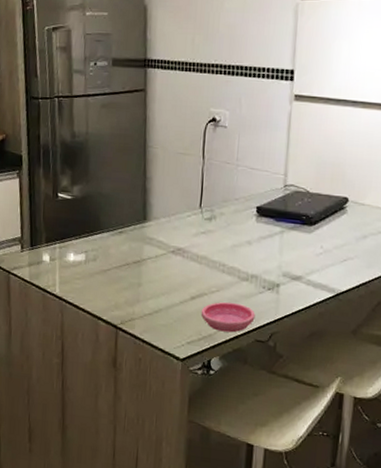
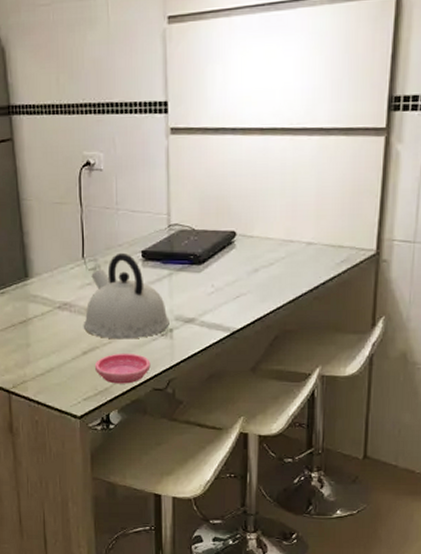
kettle: none [195,206,277,290] -> present [84,252,170,340]

